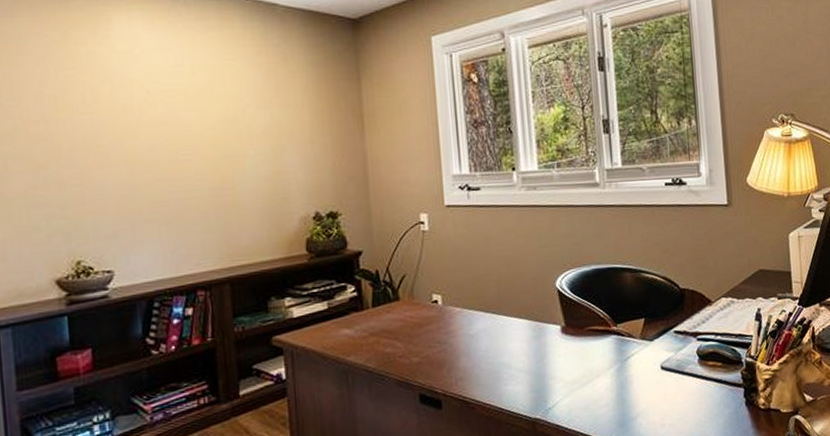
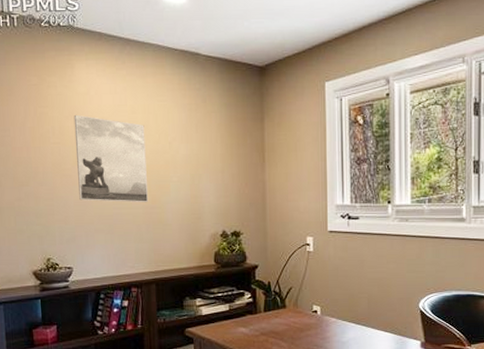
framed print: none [111,77,218,185] -> present [73,114,149,203]

